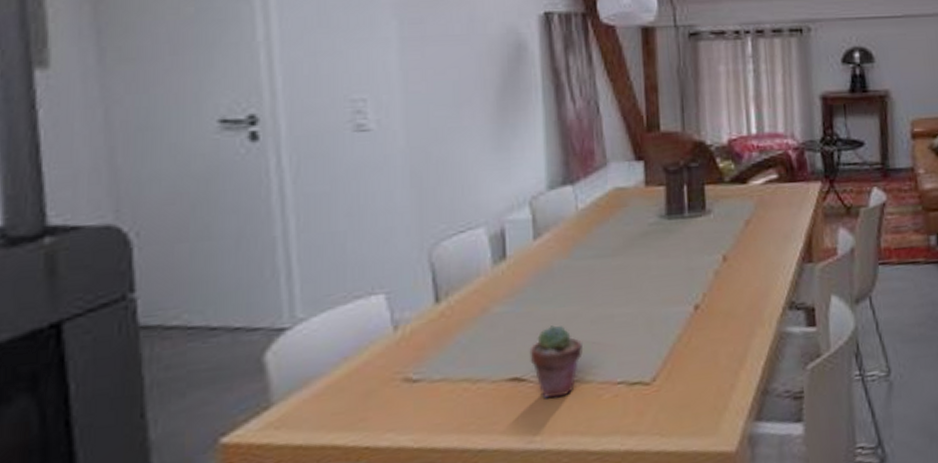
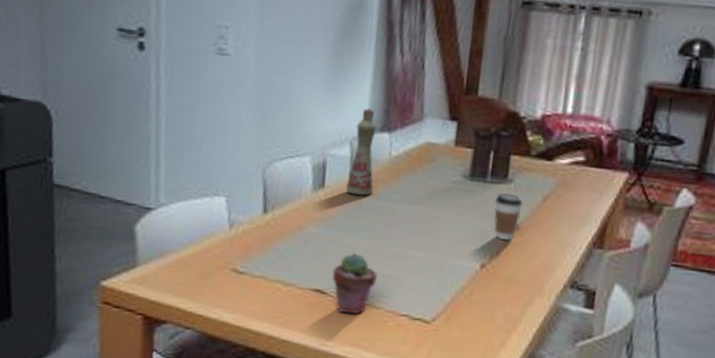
bottle: none [532,163,564,260] -> present [346,108,377,196]
coffee cup: none [697,224,727,275] -> present [493,192,524,242]

